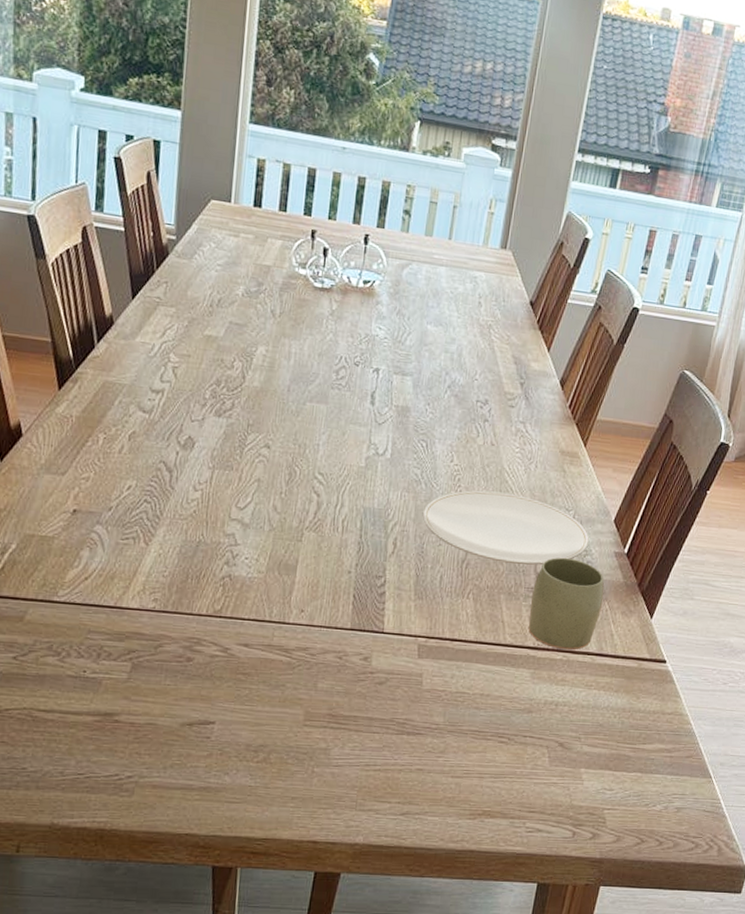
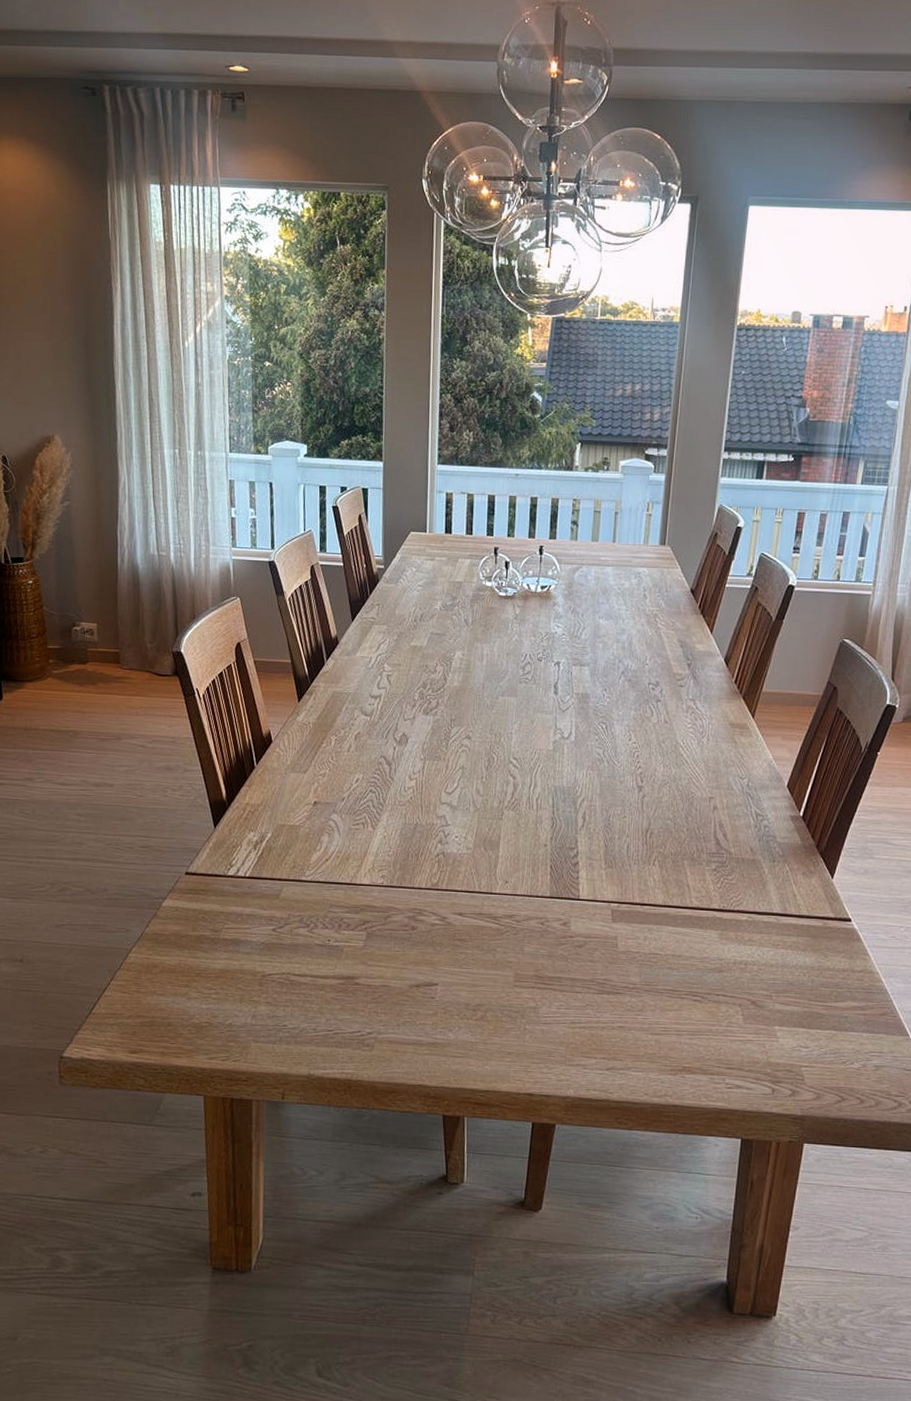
plate: present [423,490,589,566] -> none [608,764,764,832]
mug: present [529,557,604,650] -> none [712,823,783,911]

